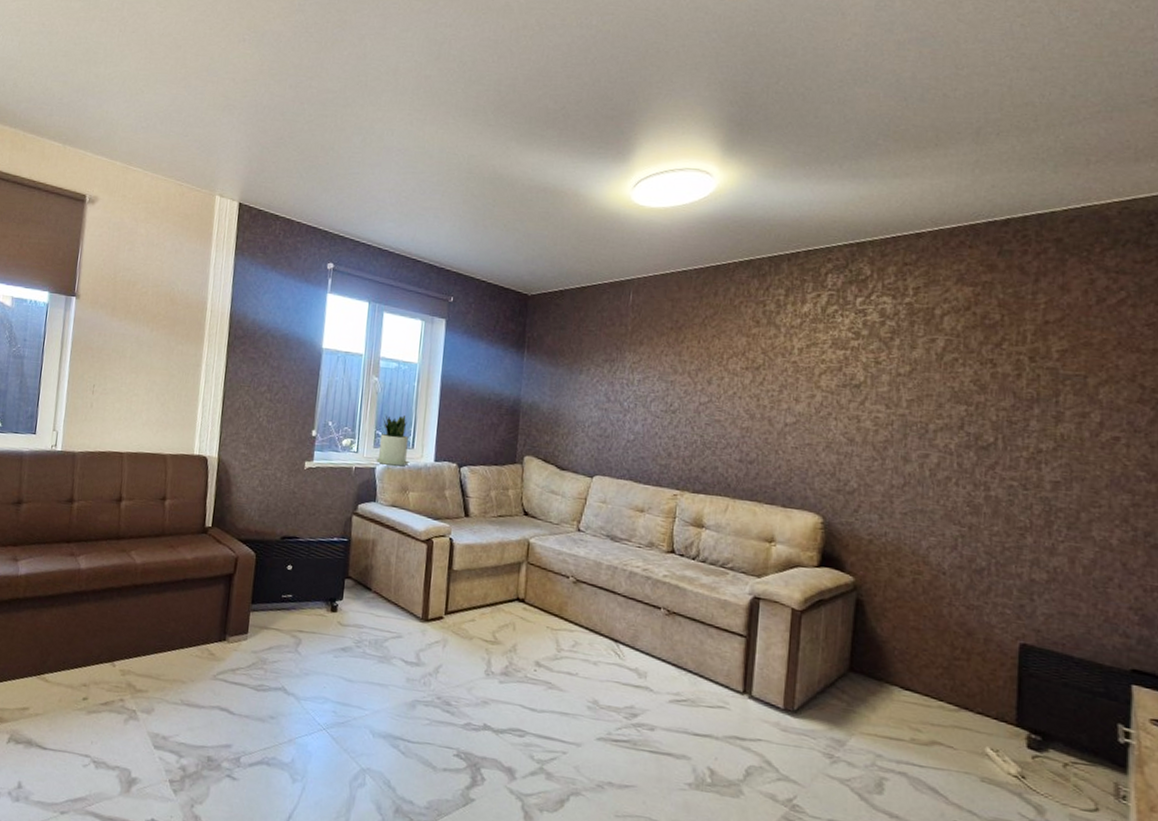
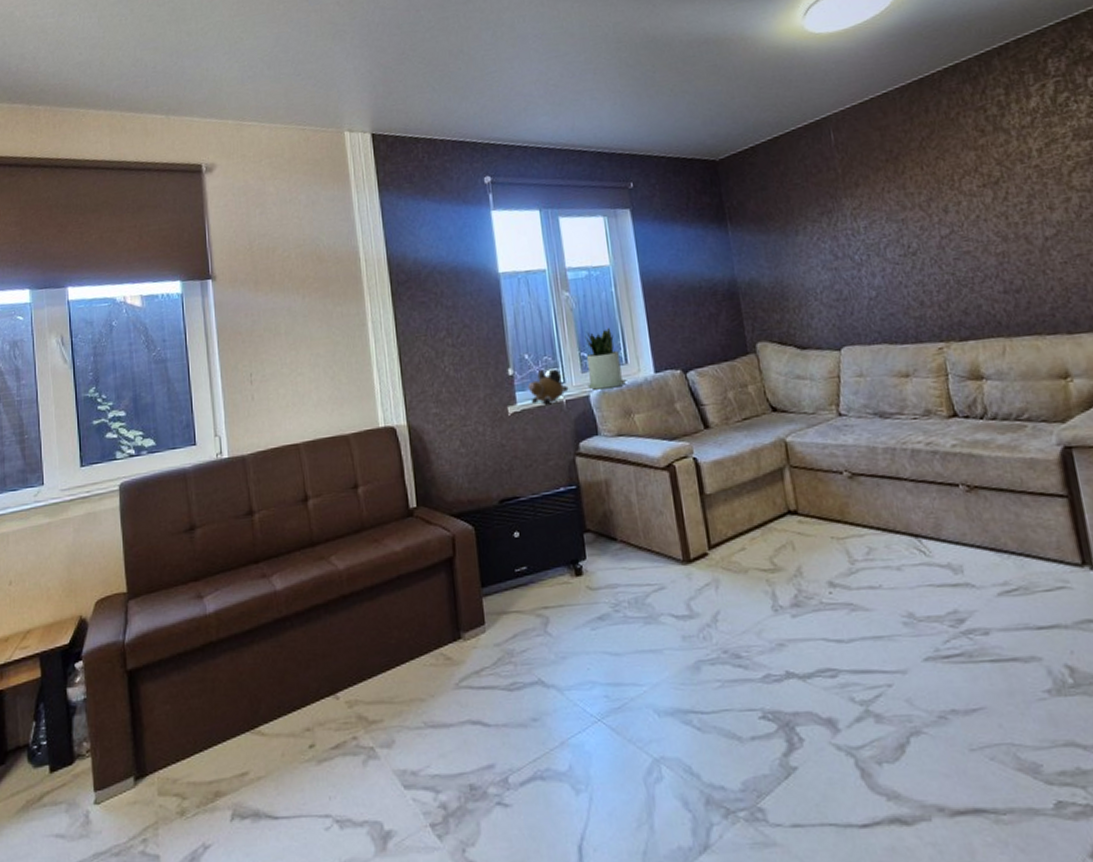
plush toy: none [325,436,360,468] -> present [527,368,569,405]

